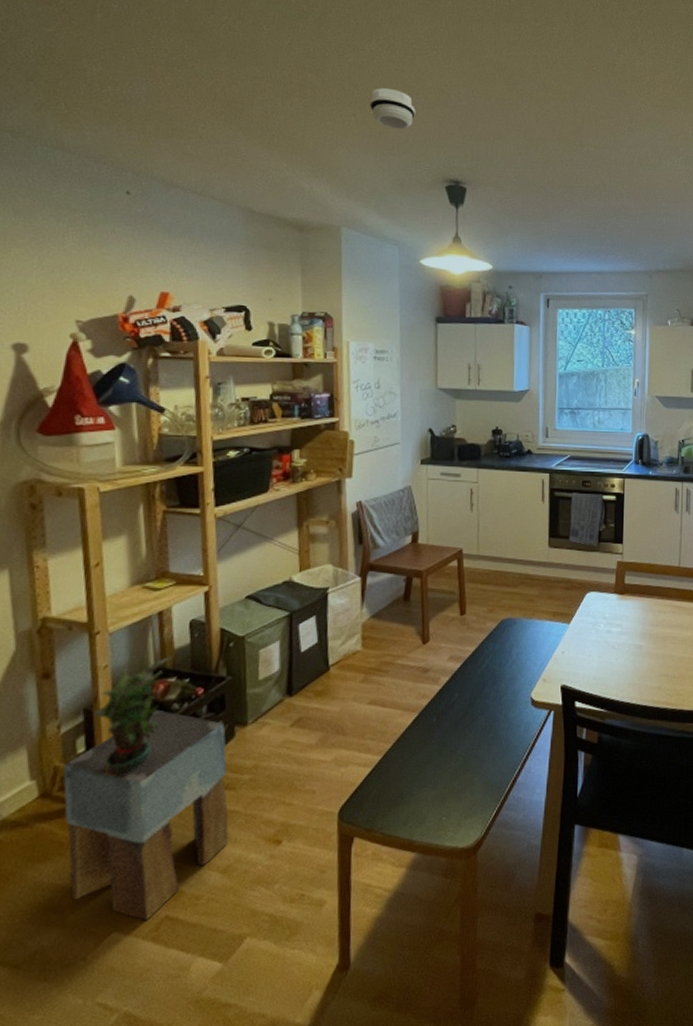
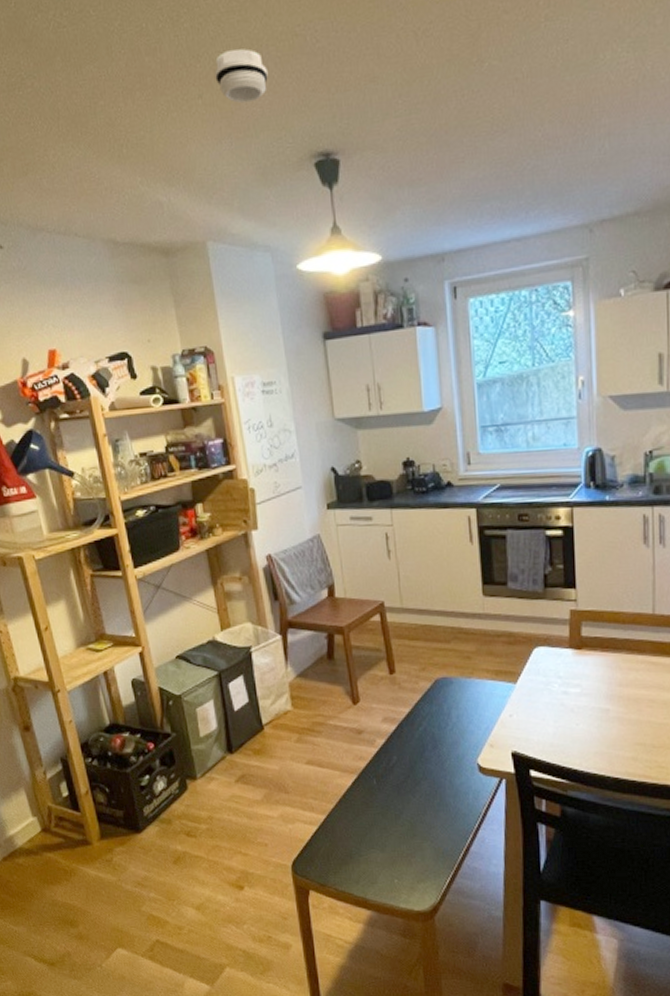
stool: present [63,709,229,920] -> none [54,761,197,941]
potted plant: present [94,655,174,776] -> none [69,712,124,818]

